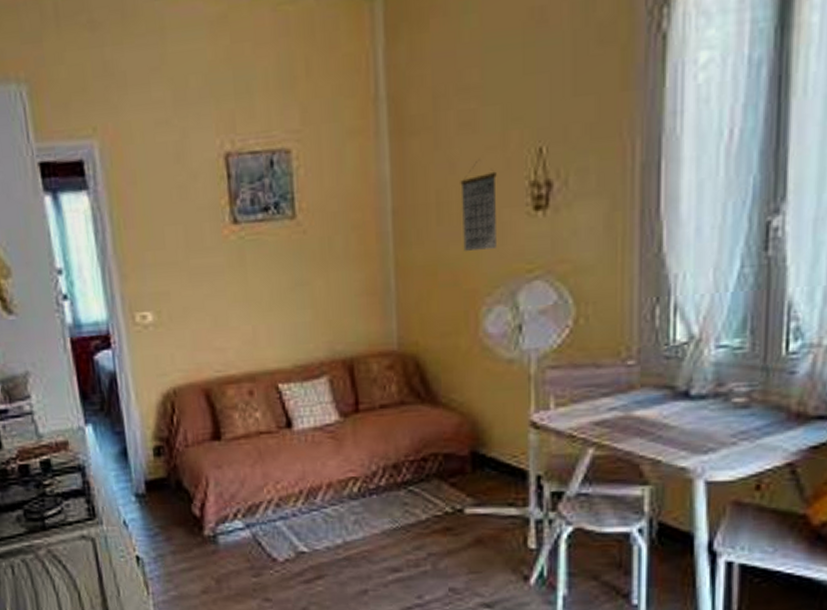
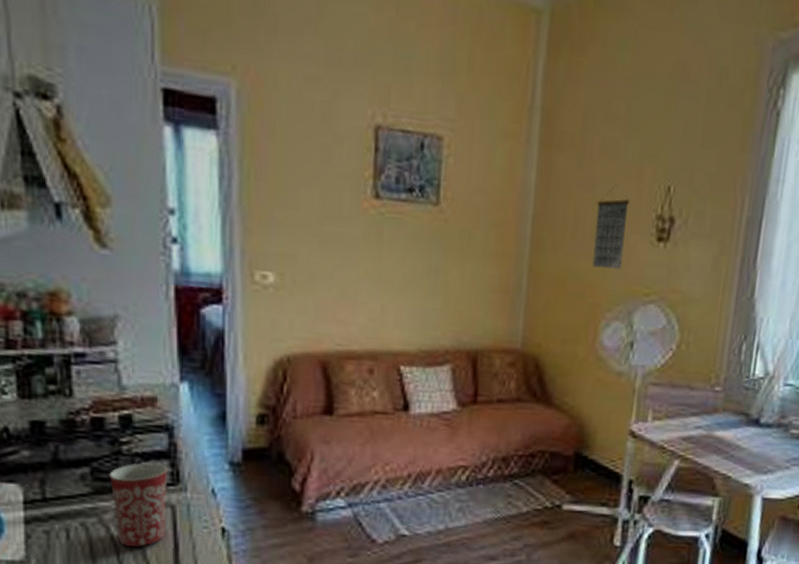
mug: none [38,501,90,578] -> present [109,463,168,547]

